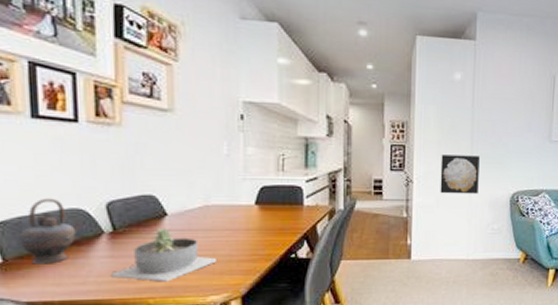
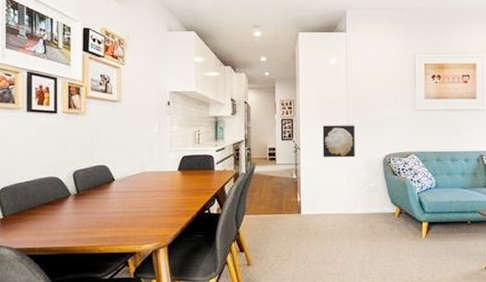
teapot: present [18,198,85,264] -> none [14,169,58,220]
succulent planter: present [111,228,216,282] -> none [75,191,149,233]

